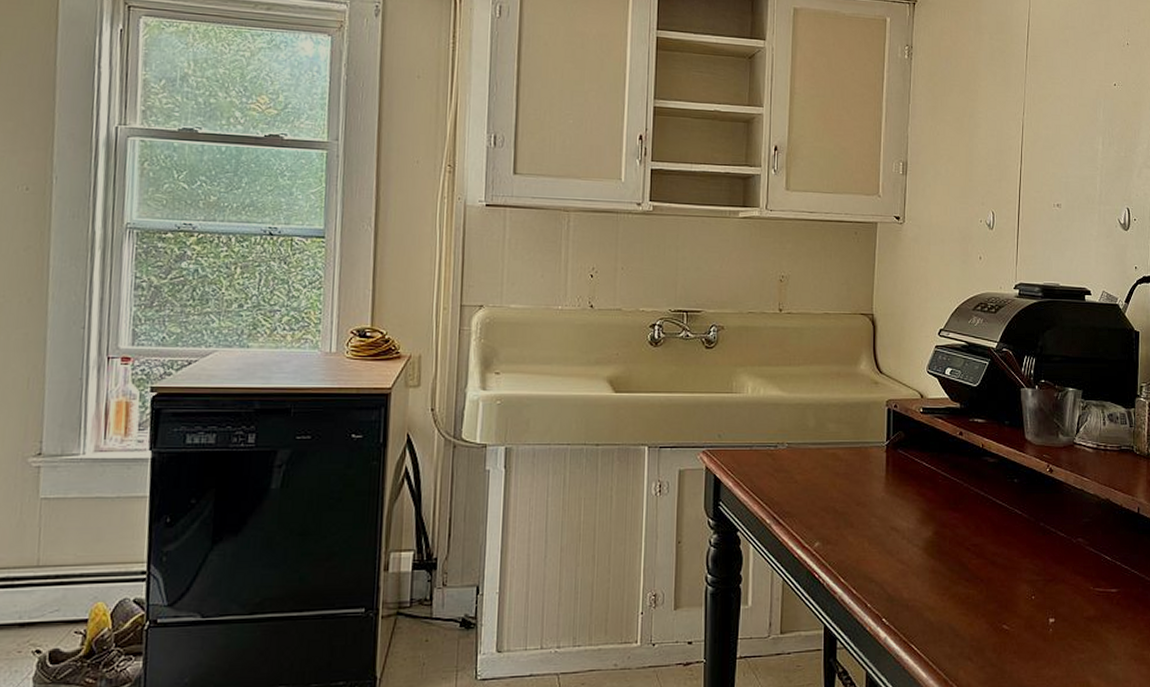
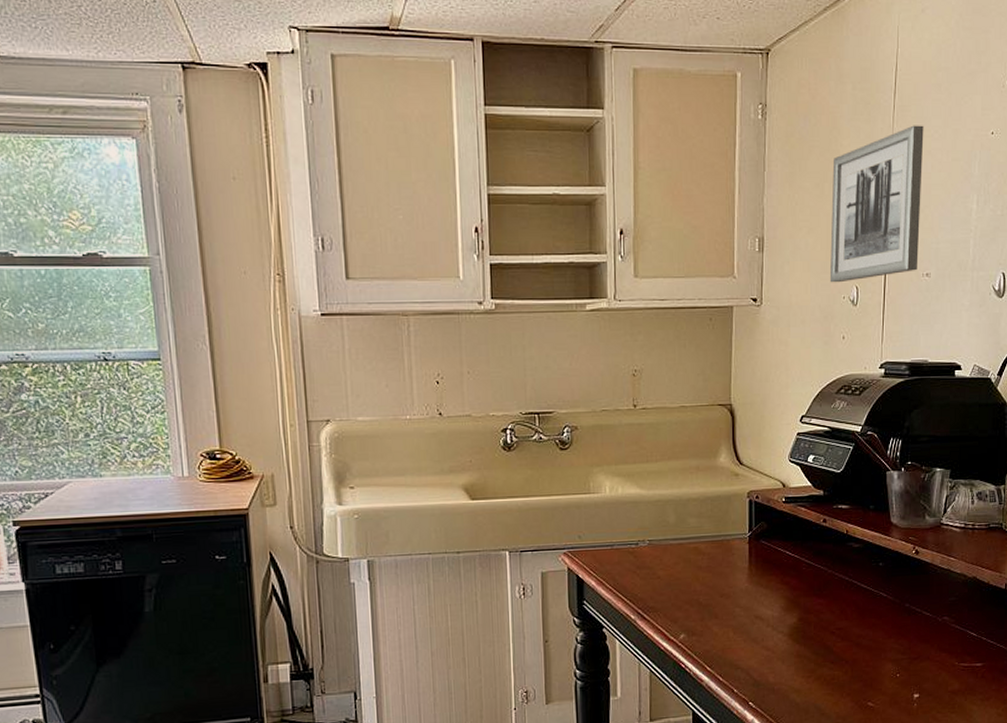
wall art: none [968,73,1054,208] -> present [829,125,924,283]

